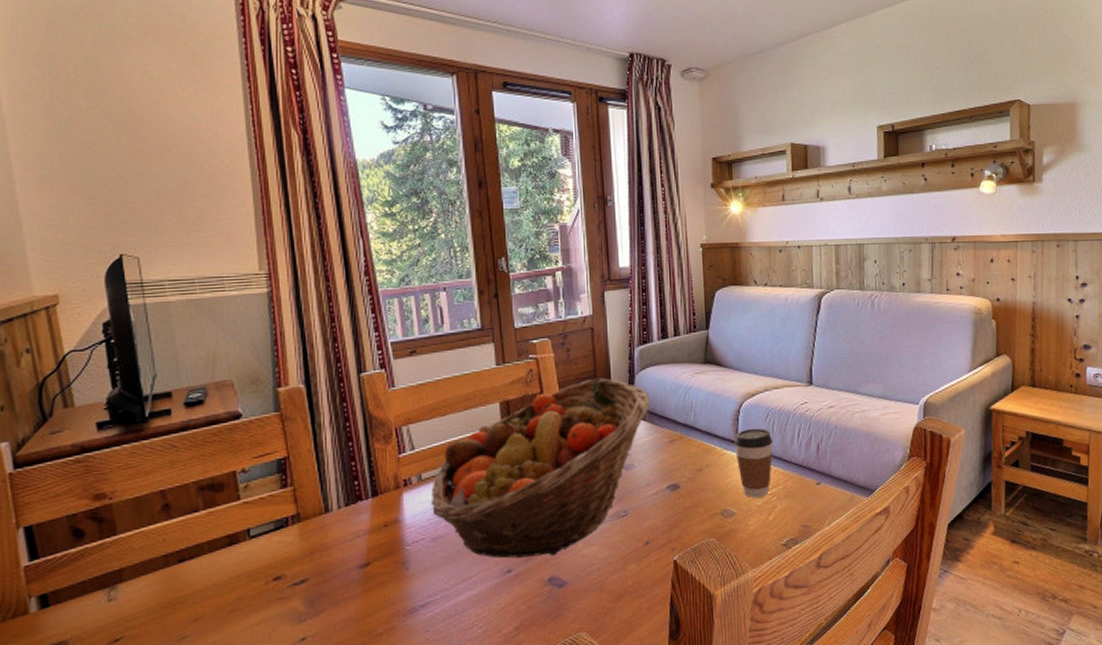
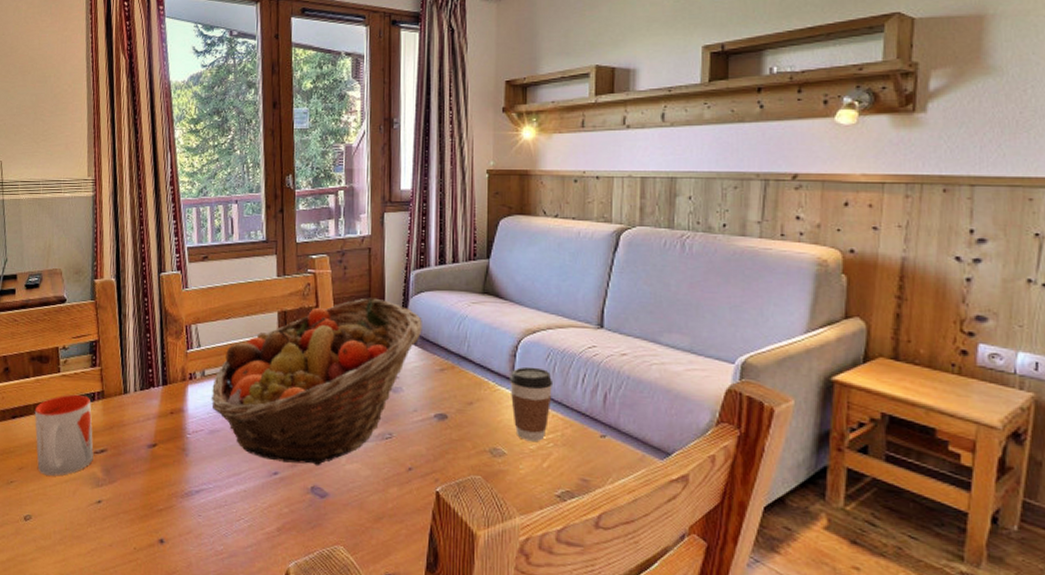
mug: none [209,521,292,622] -> present [34,394,94,476]

